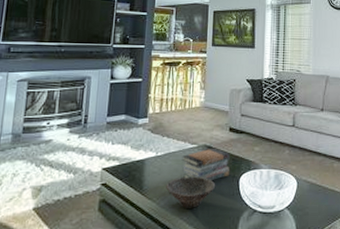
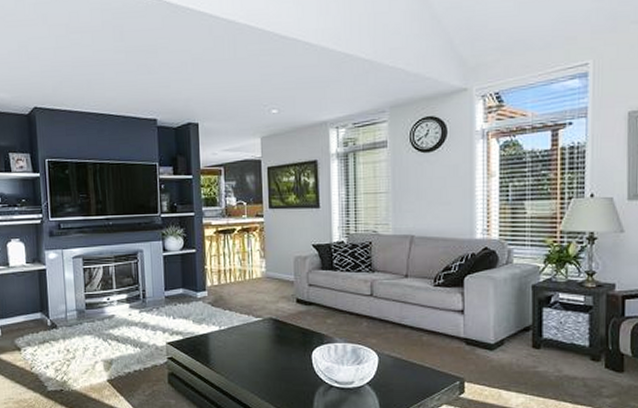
bowl: present [166,176,216,208] -> none [233,350,286,382]
book stack: present [182,148,230,181] -> none [247,321,300,356]

